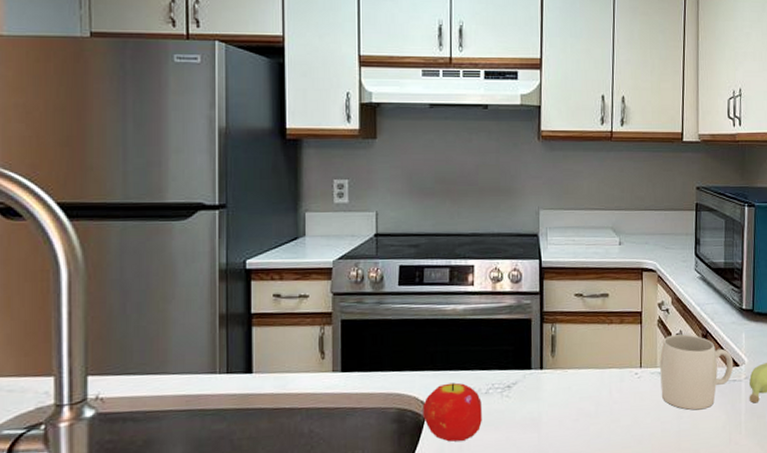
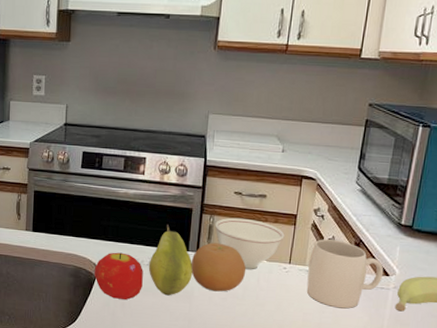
fruit: none [487,341,538,428] -> present [148,225,193,296]
fruit: none [535,355,597,413] -> present [191,242,246,292]
bowl: none [558,322,632,382] -> present [215,217,285,270]

